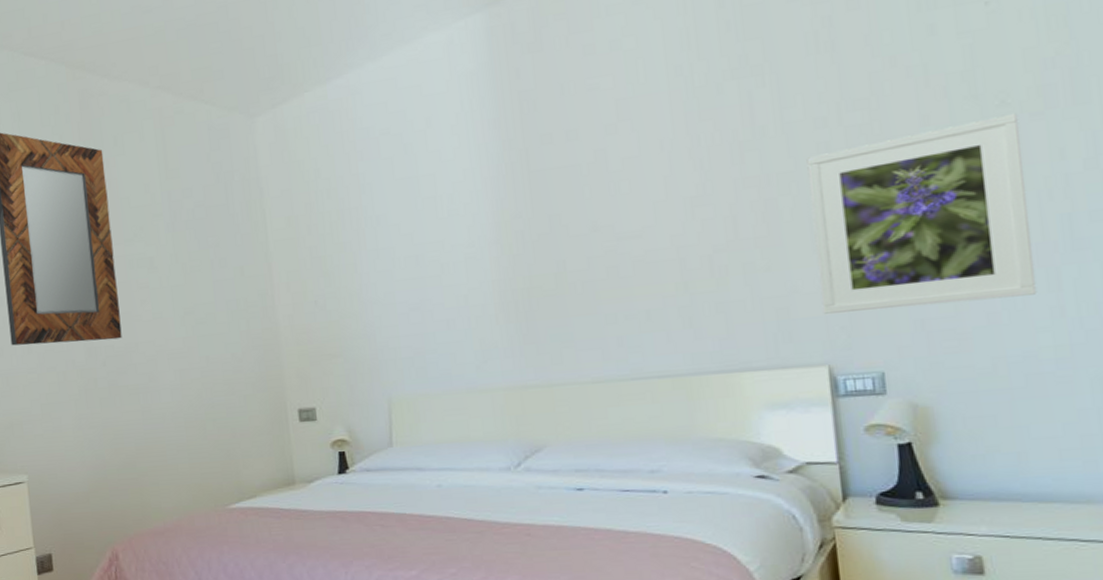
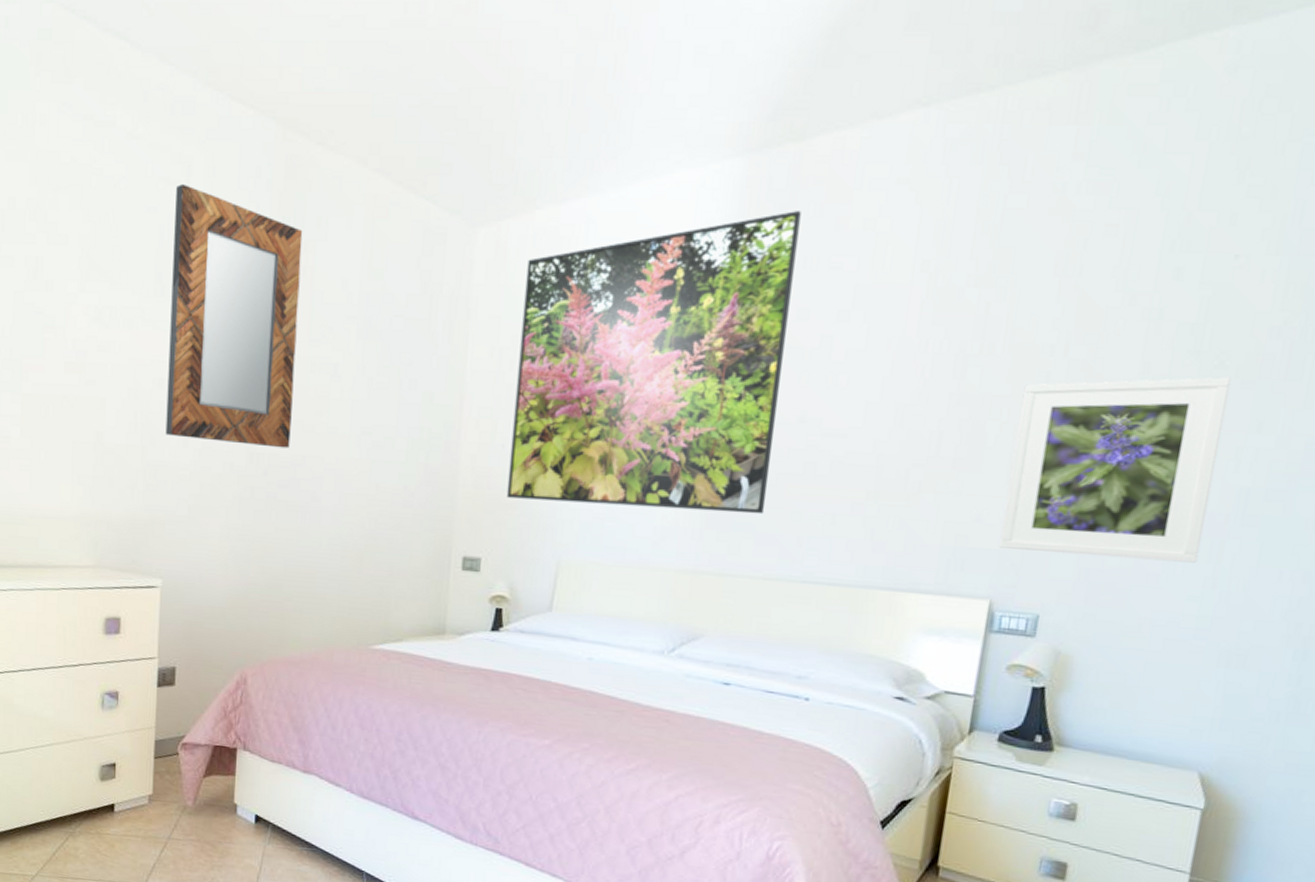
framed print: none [306,46,578,348] -> present [506,211,801,515]

